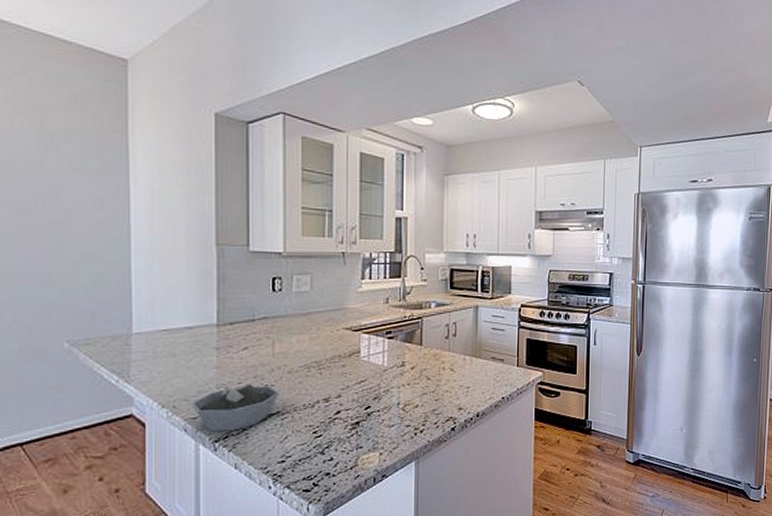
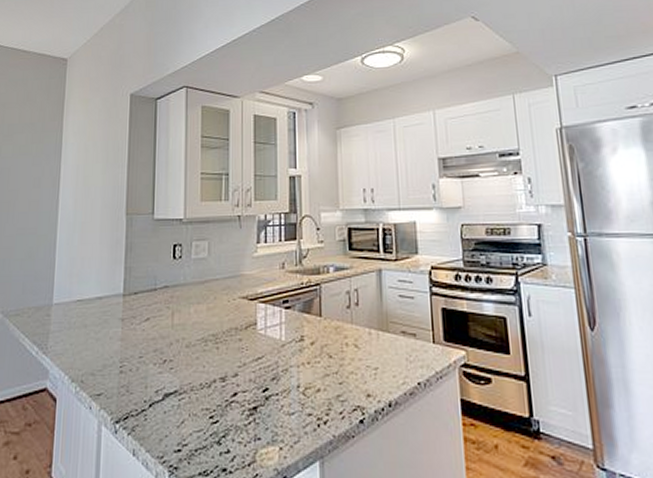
bowl: present [190,383,280,432] -> none [96,358,178,411]

